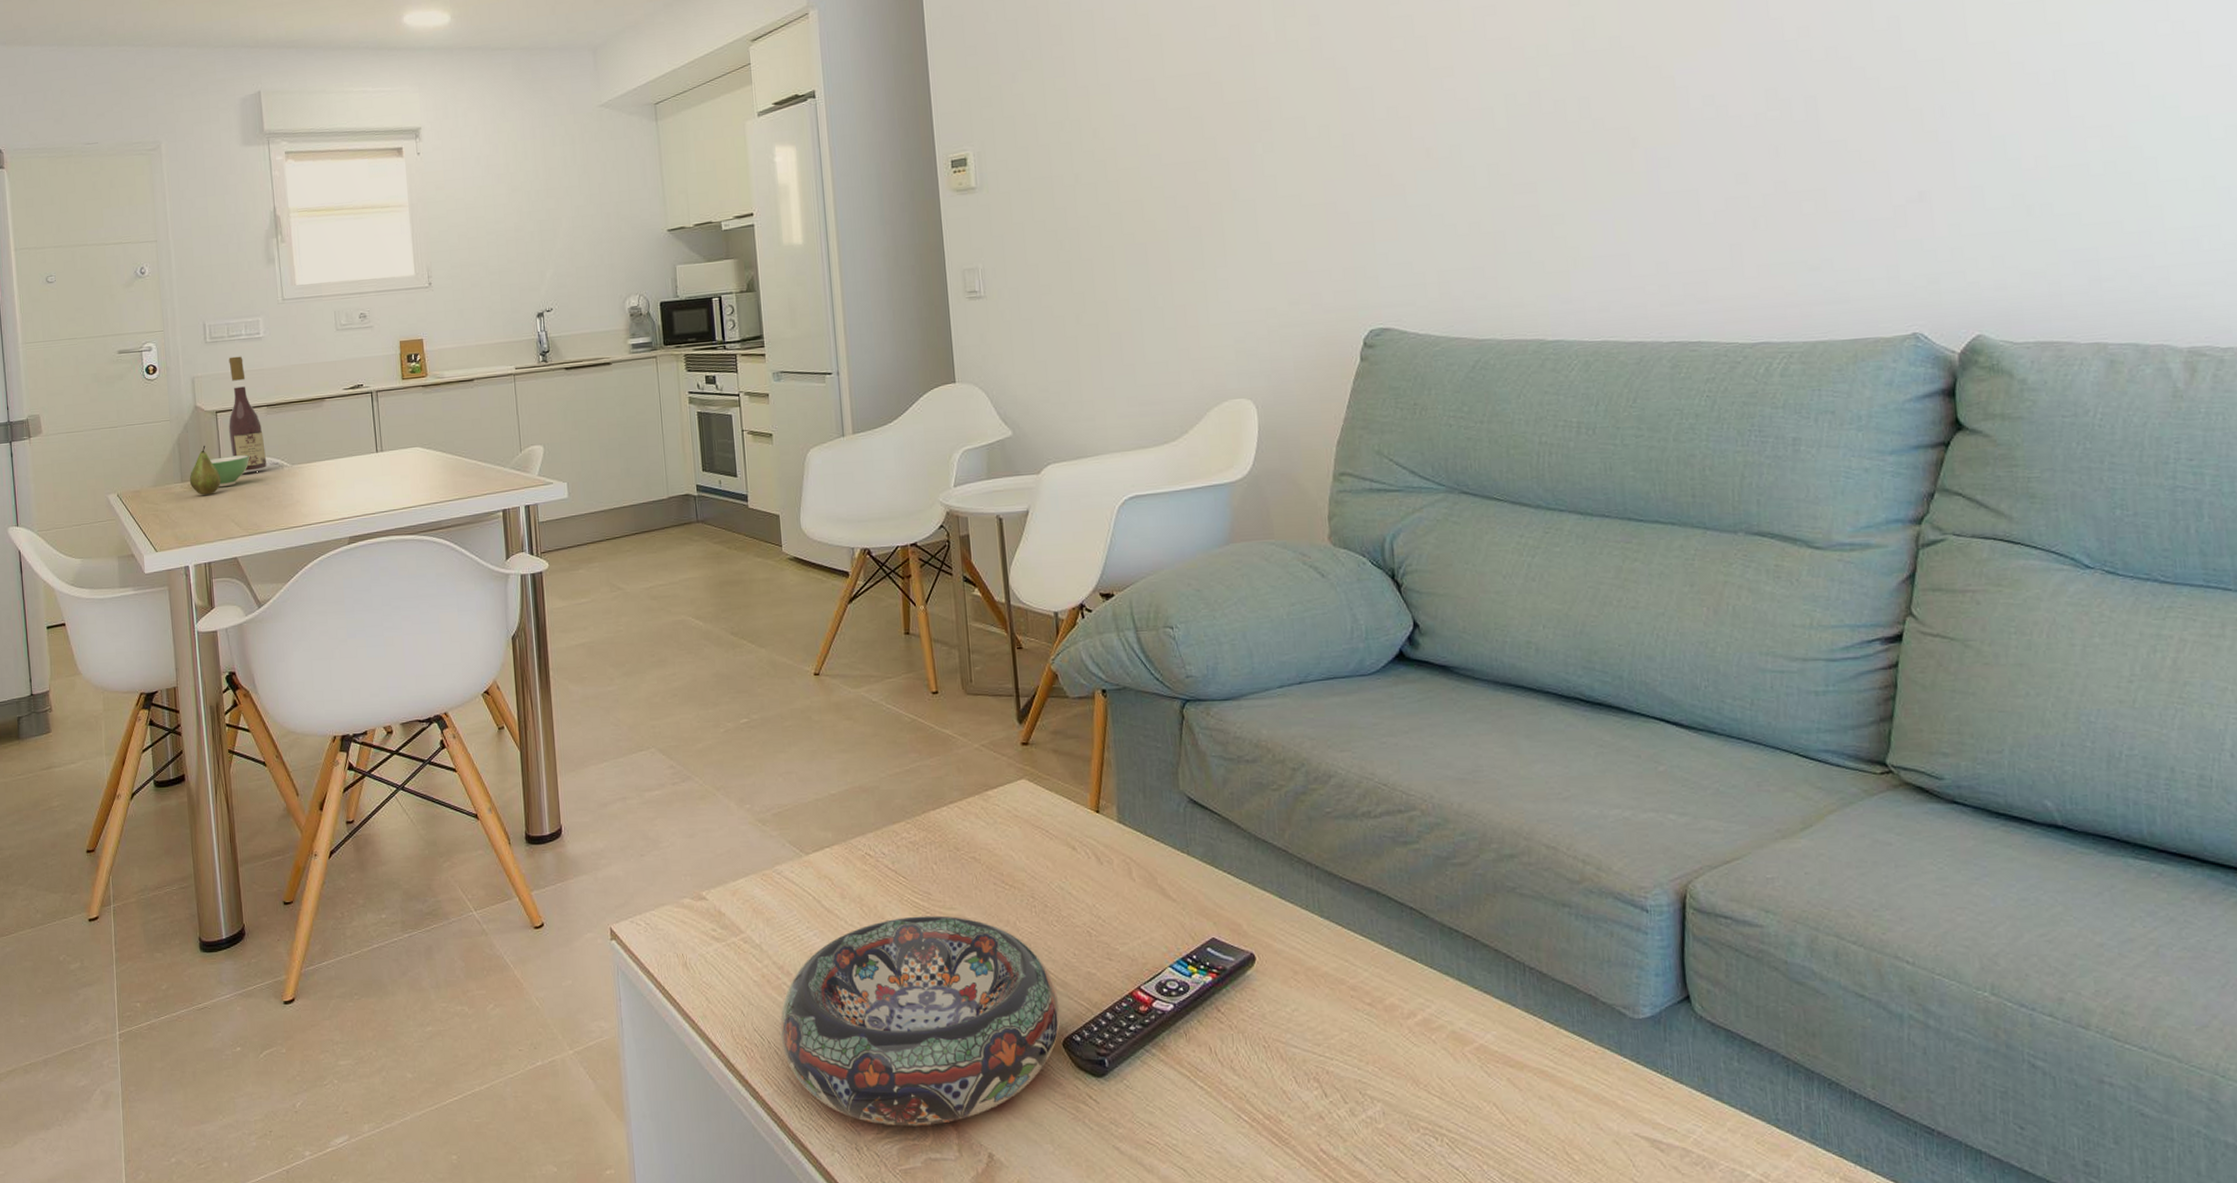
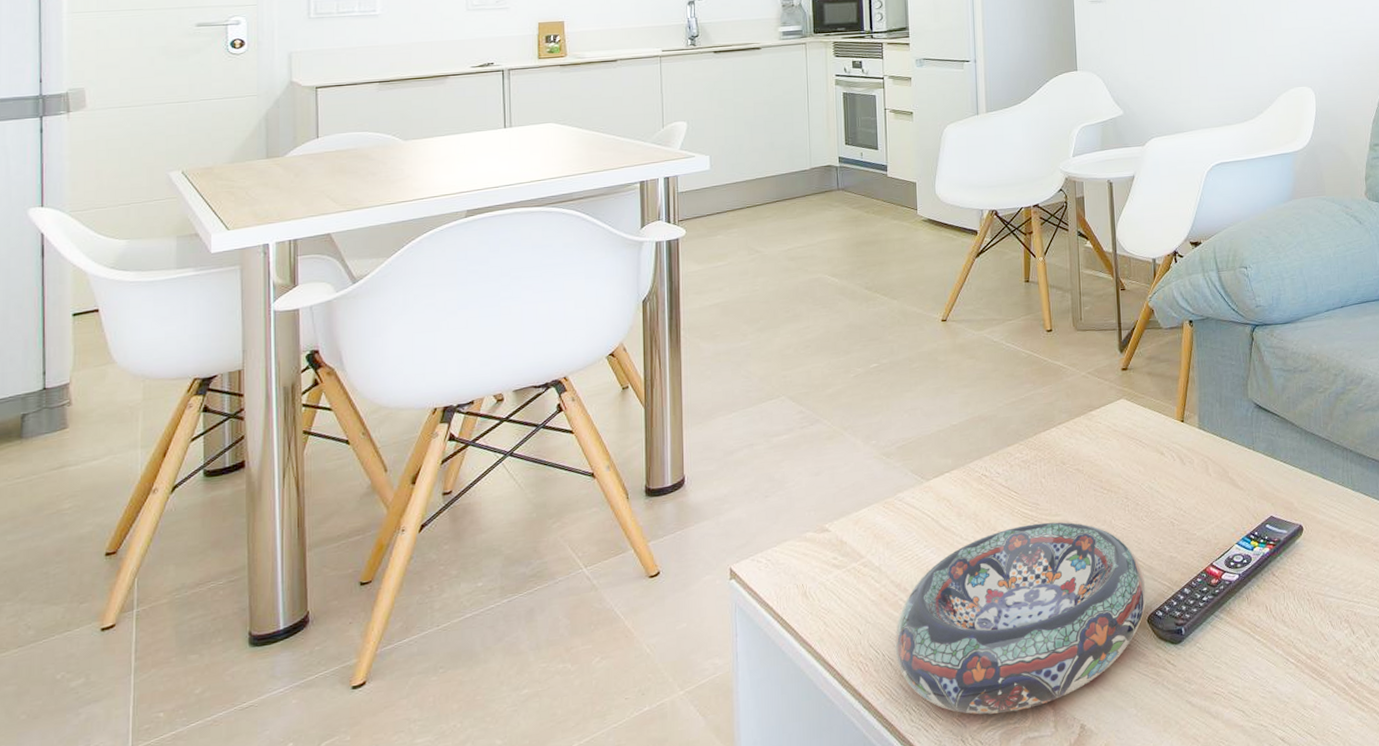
fruit: present [189,445,222,495] -> none [277,120,317,171]
bowl: present [210,455,250,488] -> none [305,130,355,163]
wine bottle: present [228,356,266,471] -> none [330,32,374,146]

